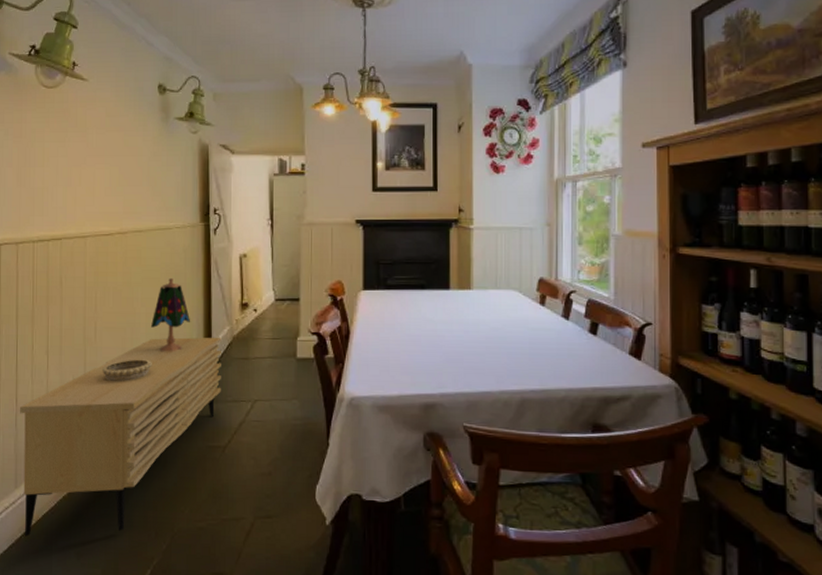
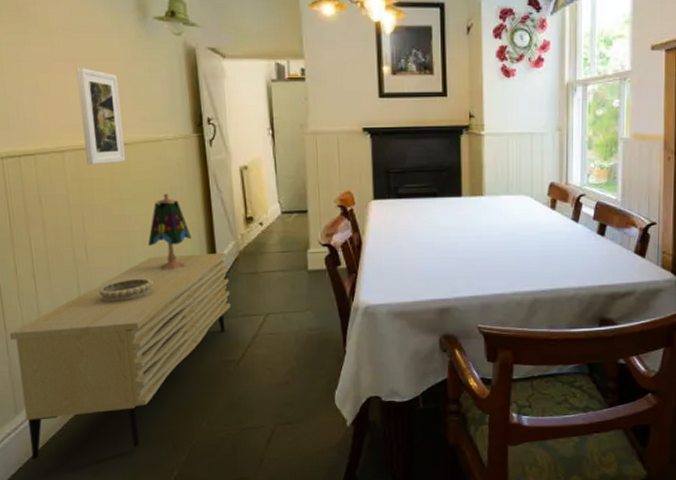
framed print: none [104,162,140,250] -> present [76,68,126,166]

